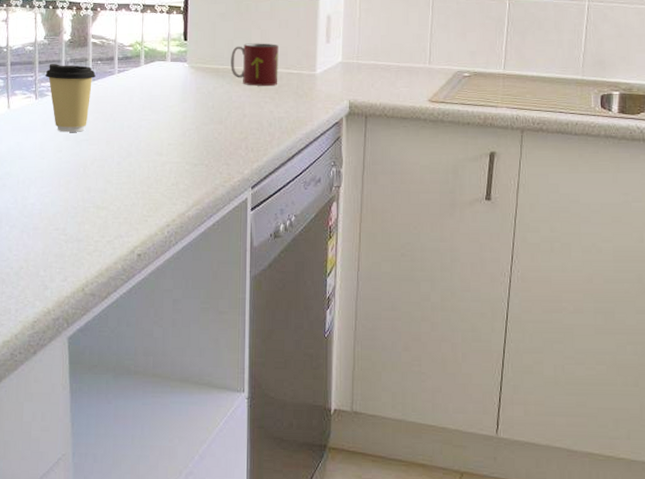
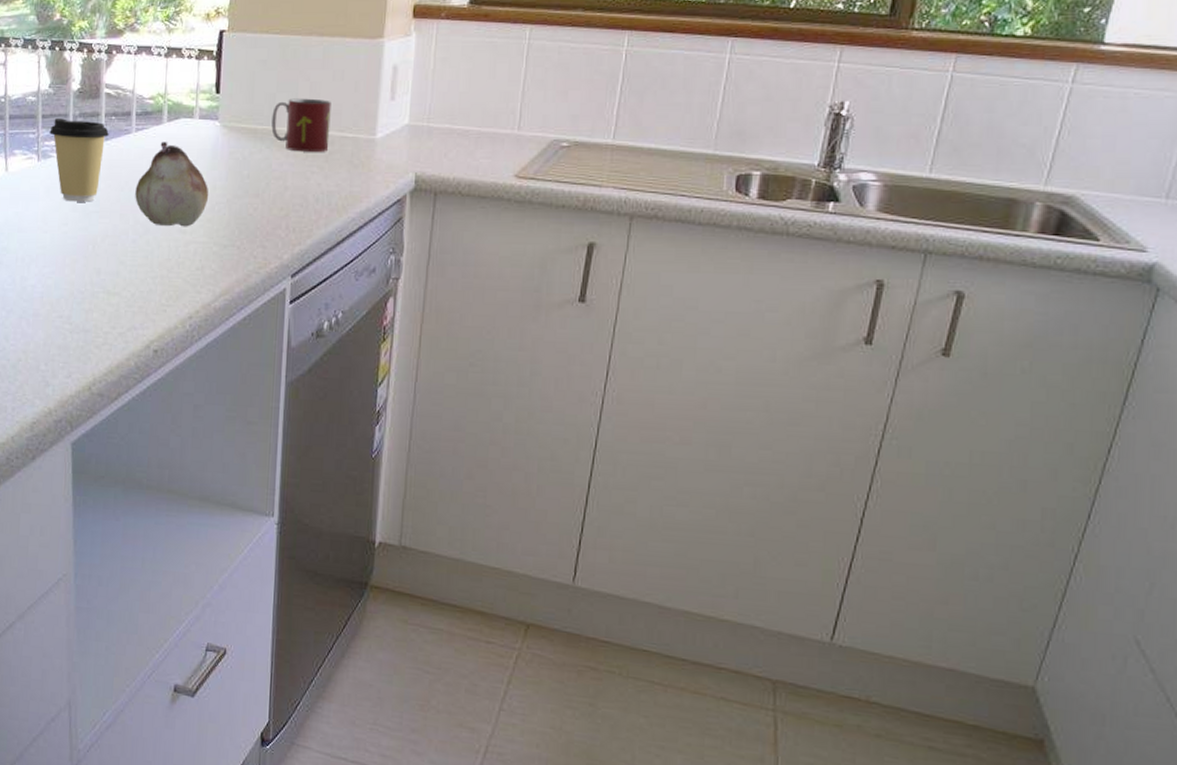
fruit: none [119,80,181,150] -> present [135,142,209,227]

